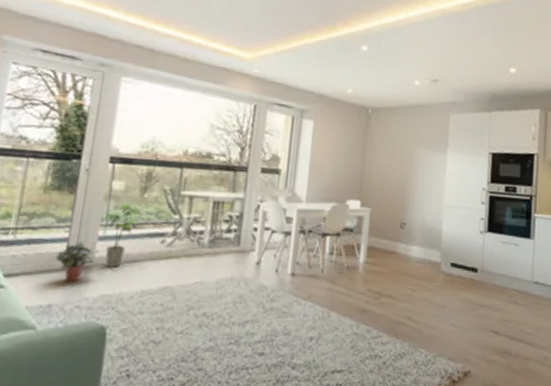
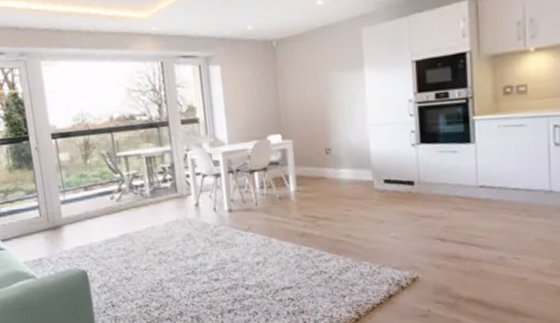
potted plant: present [55,241,99,282] -> none [33,207,65,240]
house plant: present [104,203,141,267] -> none [61,171,88,224]

